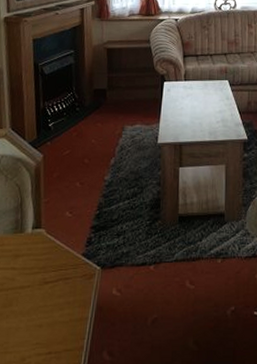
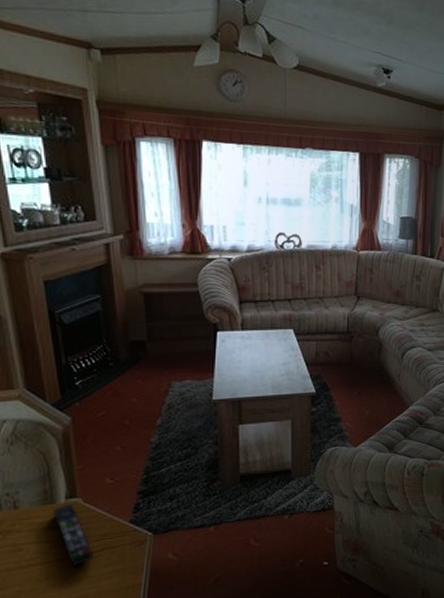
remote control: none [20,234,51,295] -> present [52,504,94,567]

